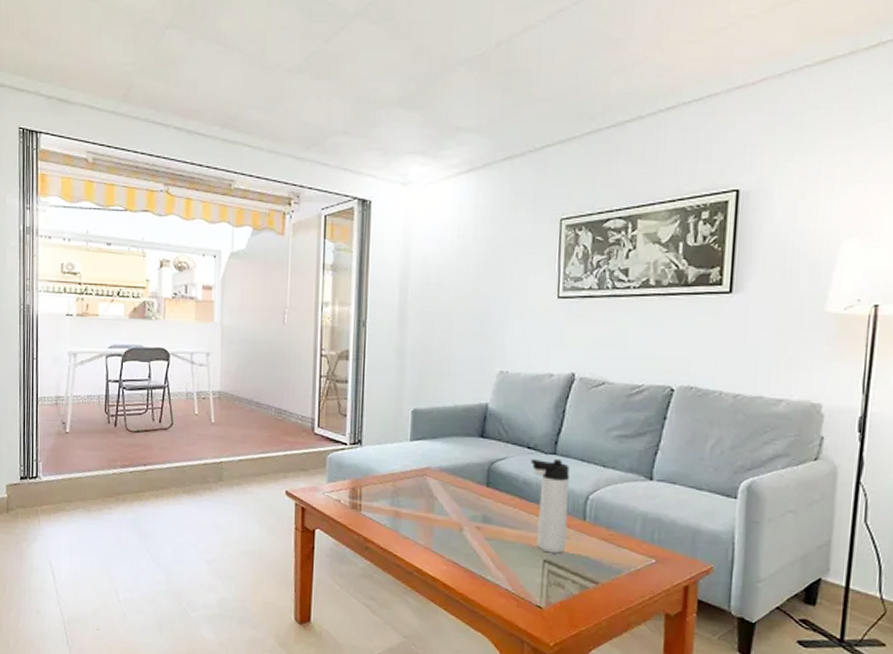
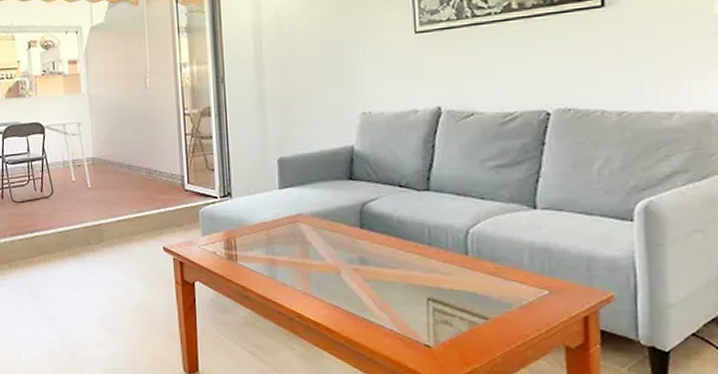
thermos bottle: present [531,459,570,554] -> none [404,195,450,291]

